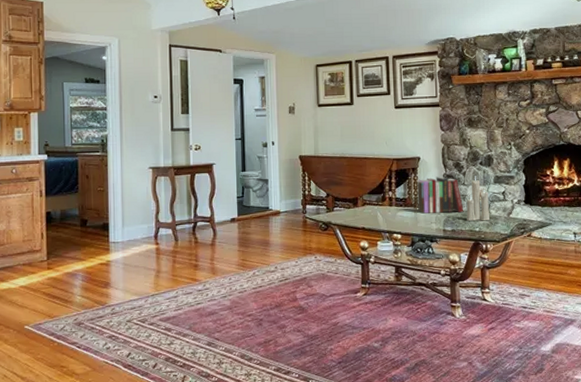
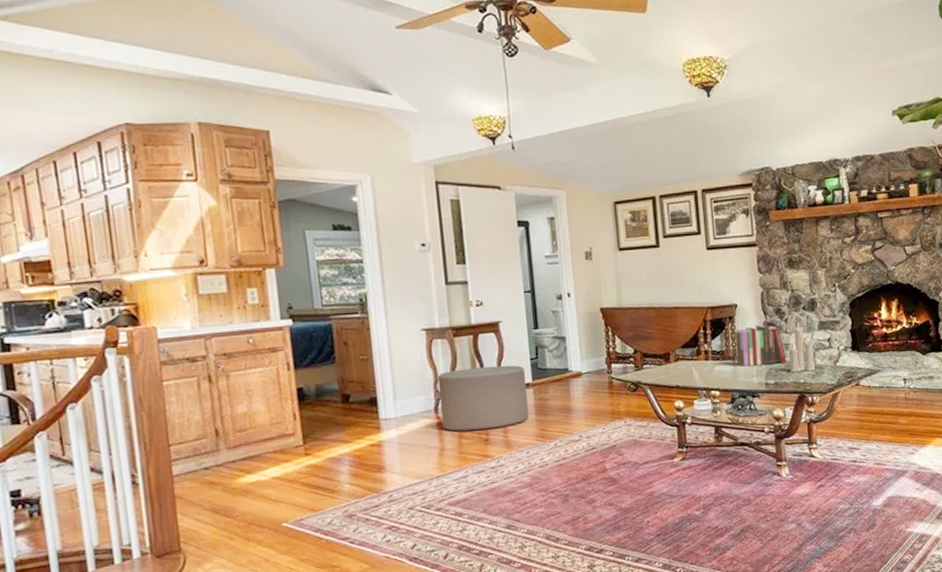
pouf: none [159,201,233,258] -> present [437,365,529,432]

